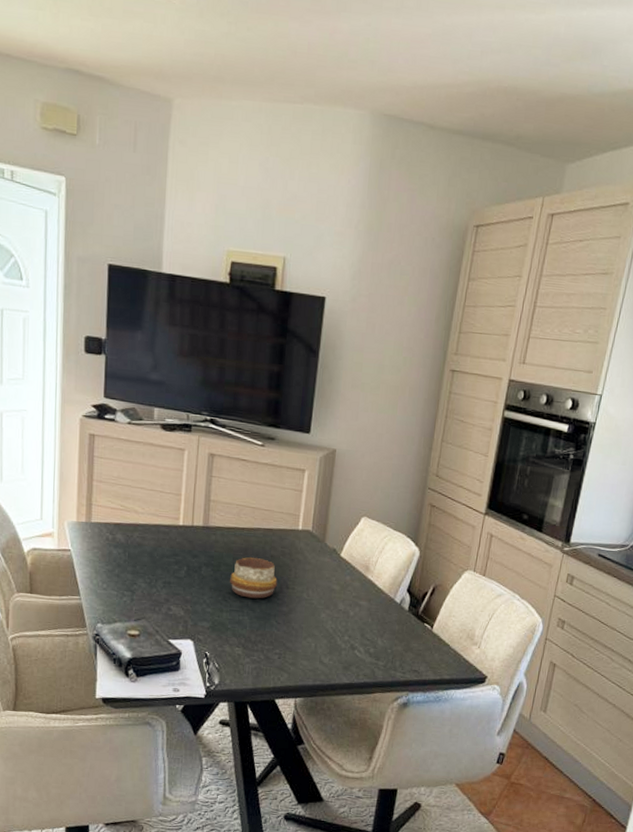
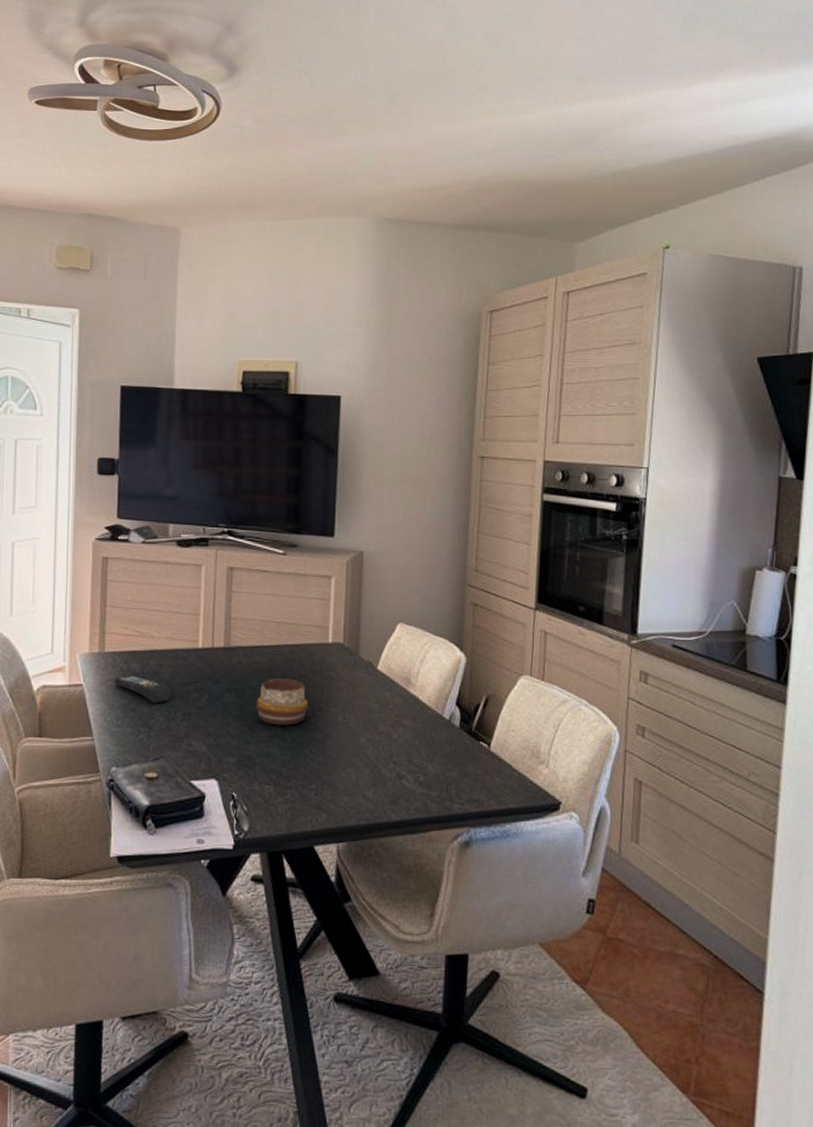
remote control: none [100,545,152,572] -> present [114,675,171,704]

